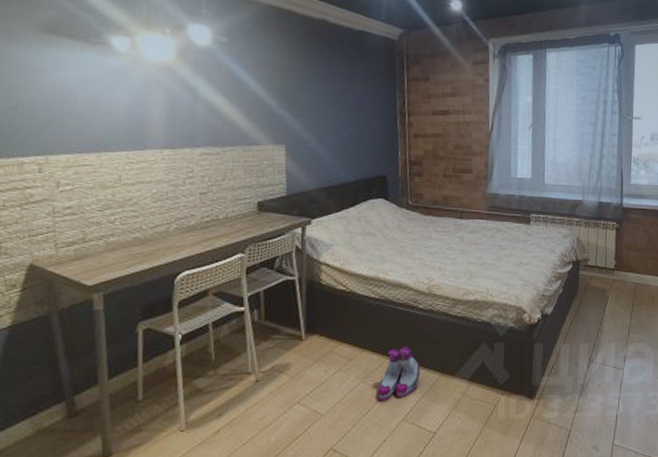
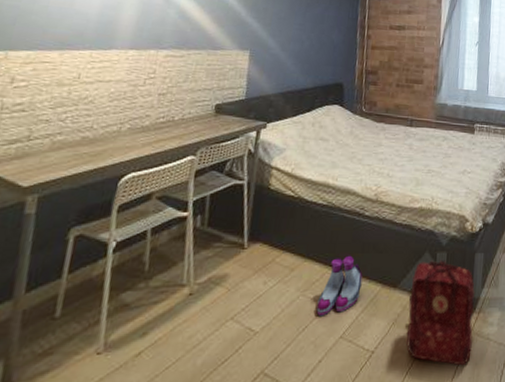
backpack: none [467,350,534,447] -> present [406,260,475,366]

